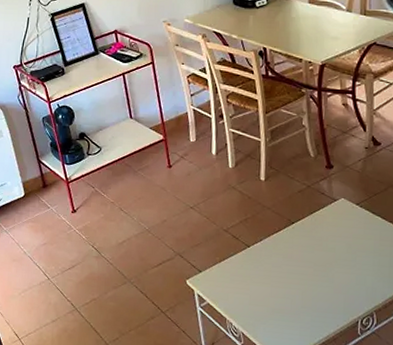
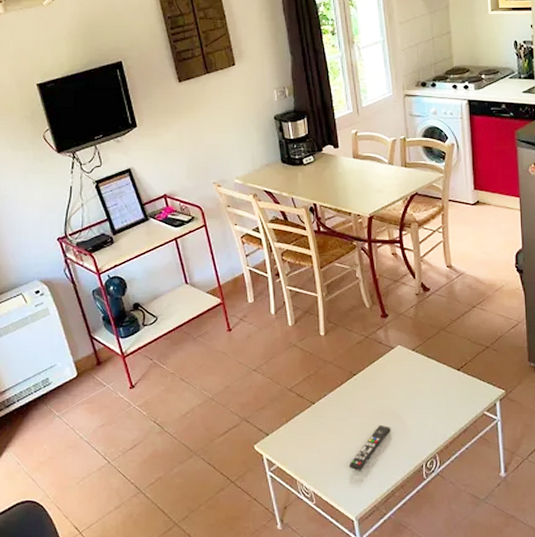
remote control: none [280,275,327,319] -> present [348,424,391,471]

